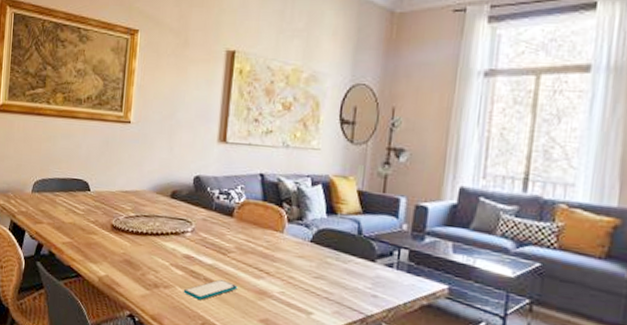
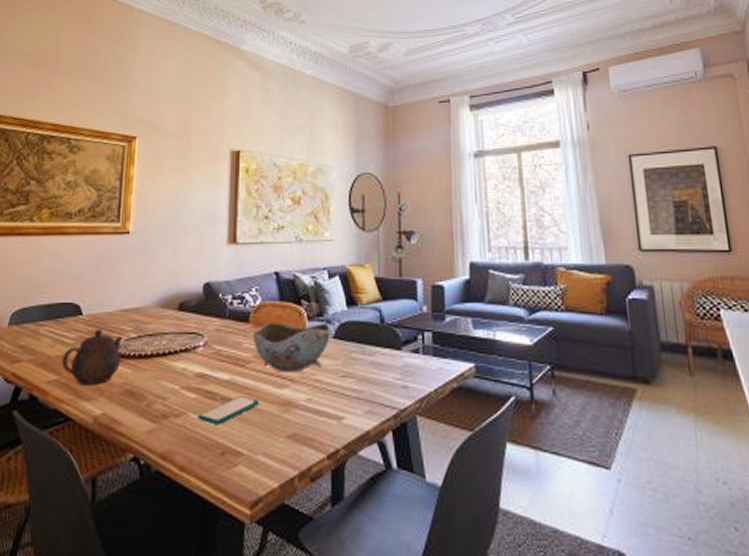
teapot: none [73,204,124,252] -> present [61,328,123,386]
bowl: none [235,219,308,267] -> present [253,322,330,372]

